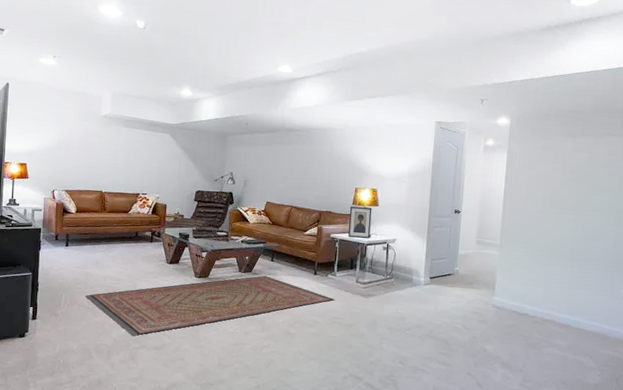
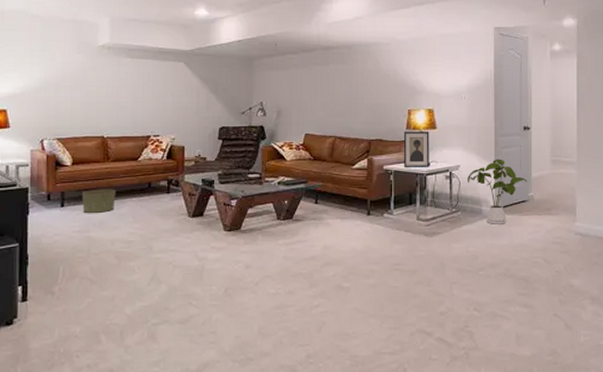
basket: none [82,234,110,254] -> present [82,189,116,214]
area rug: present [85,275,335,337] -> none [89,222,394,310]
house plant: none [402,236,455,293] -> present [468,158,528,224]

